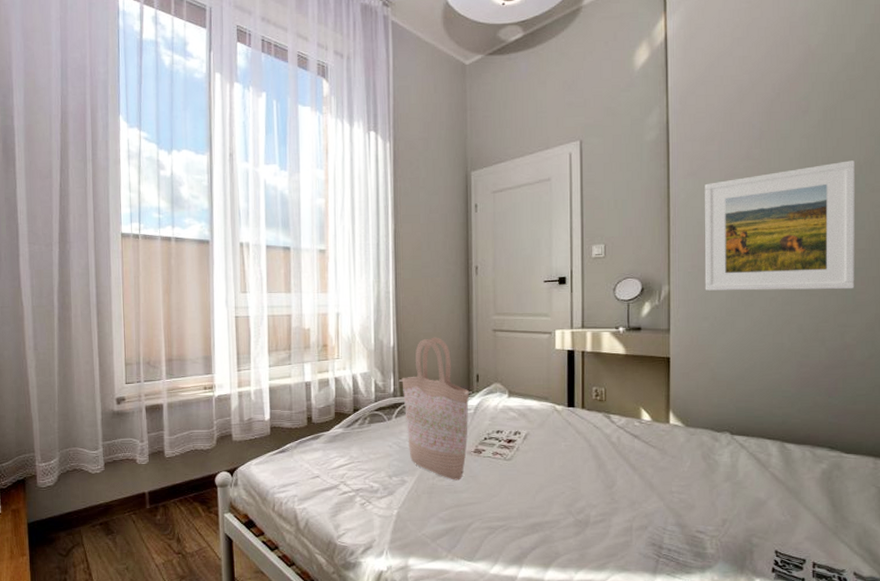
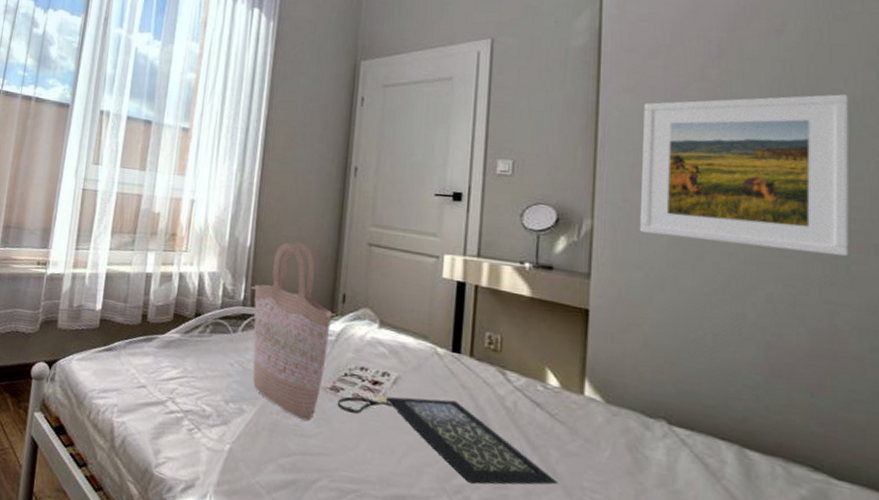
clutch bag: none [480,445,654,504] -> present [336,394,558,485]

